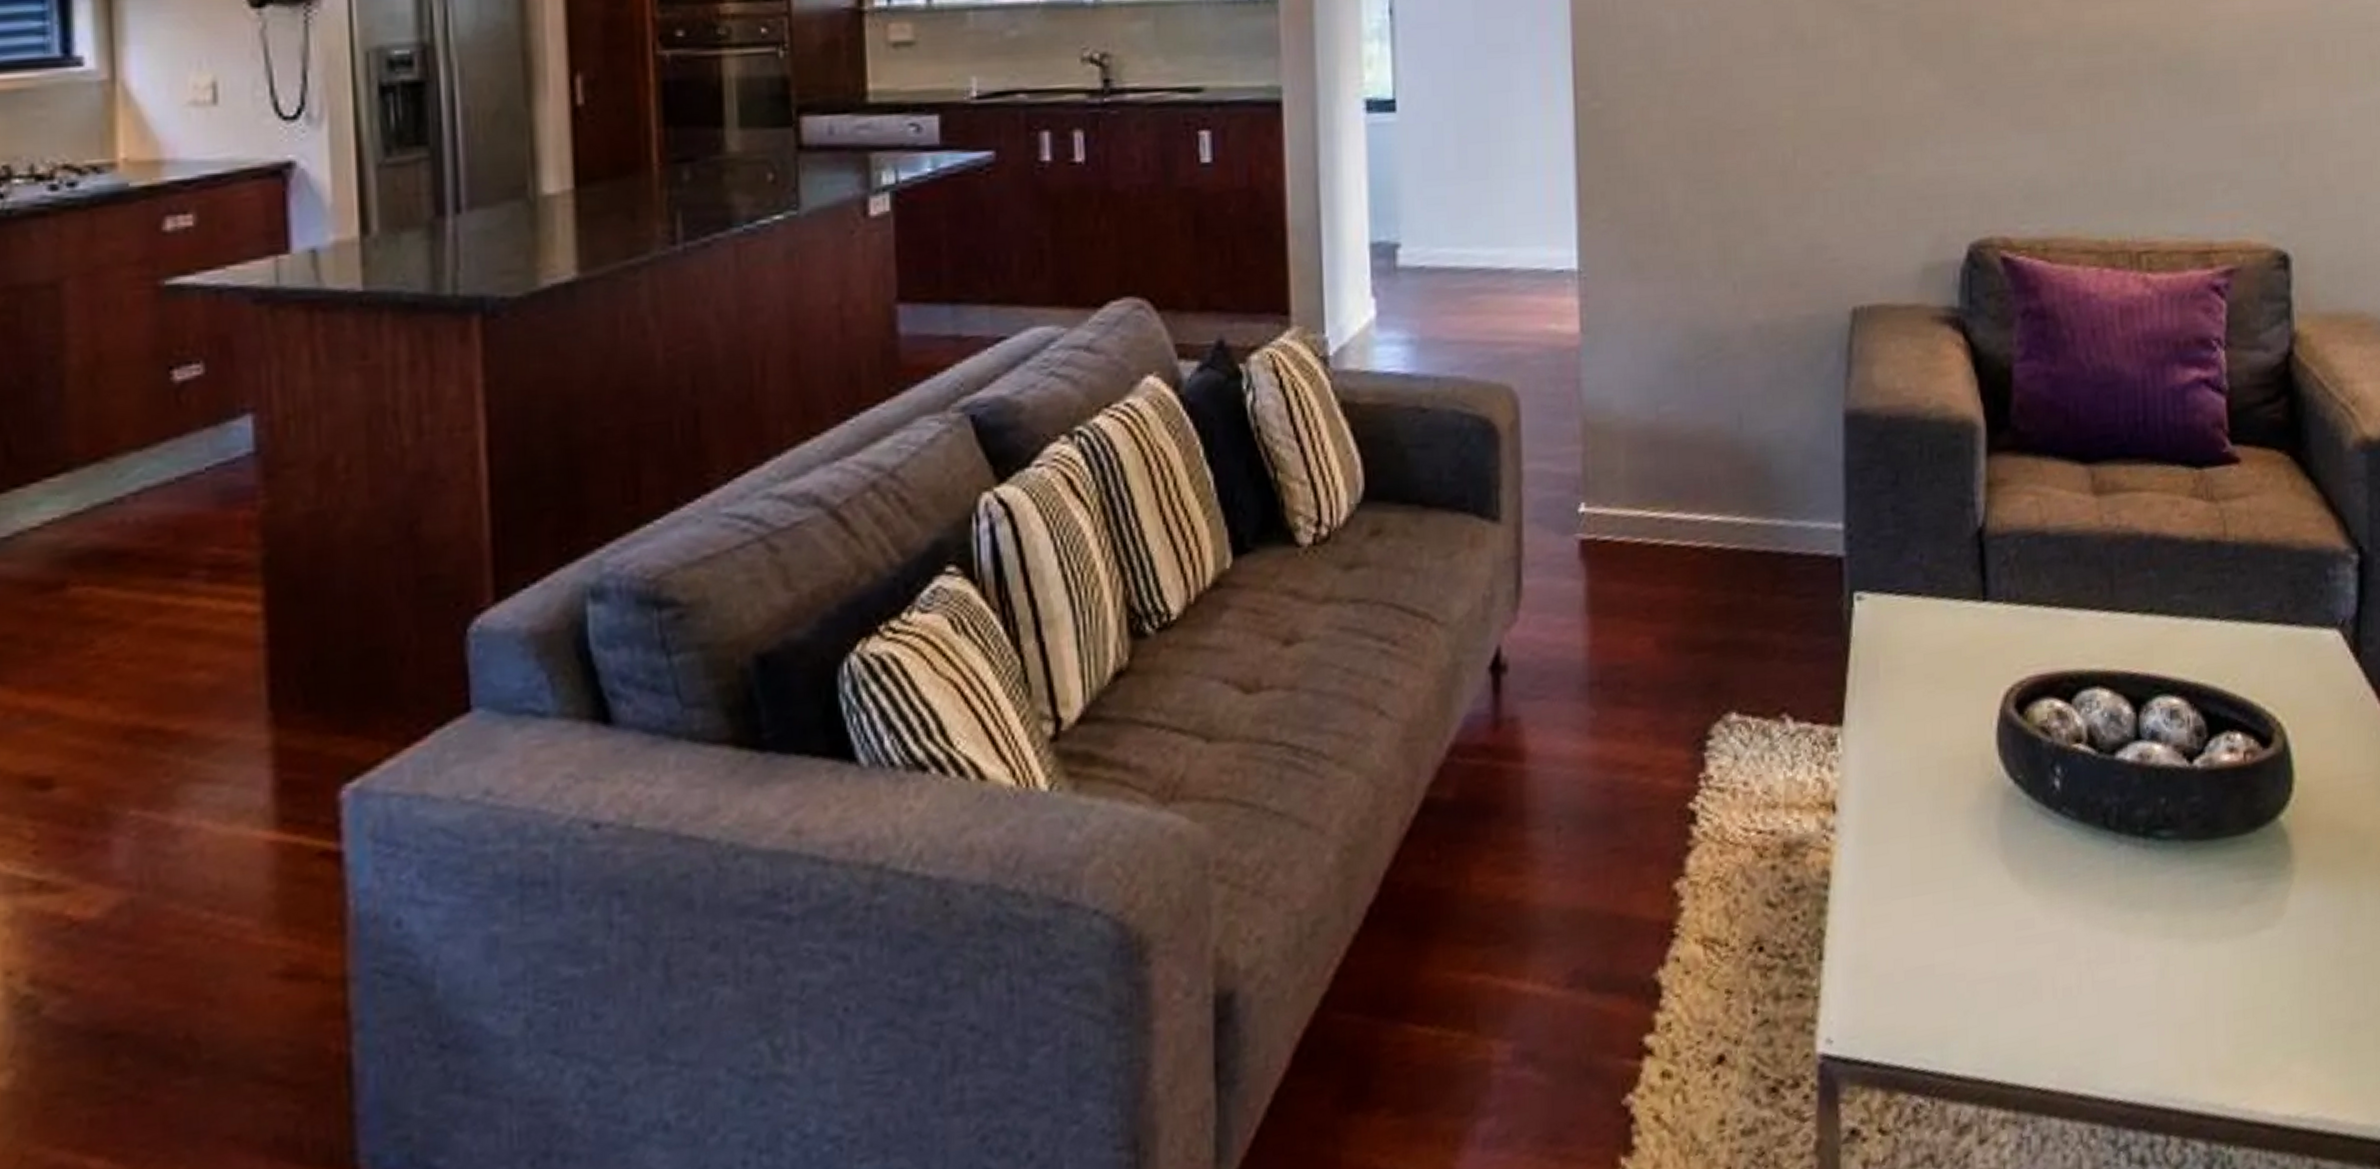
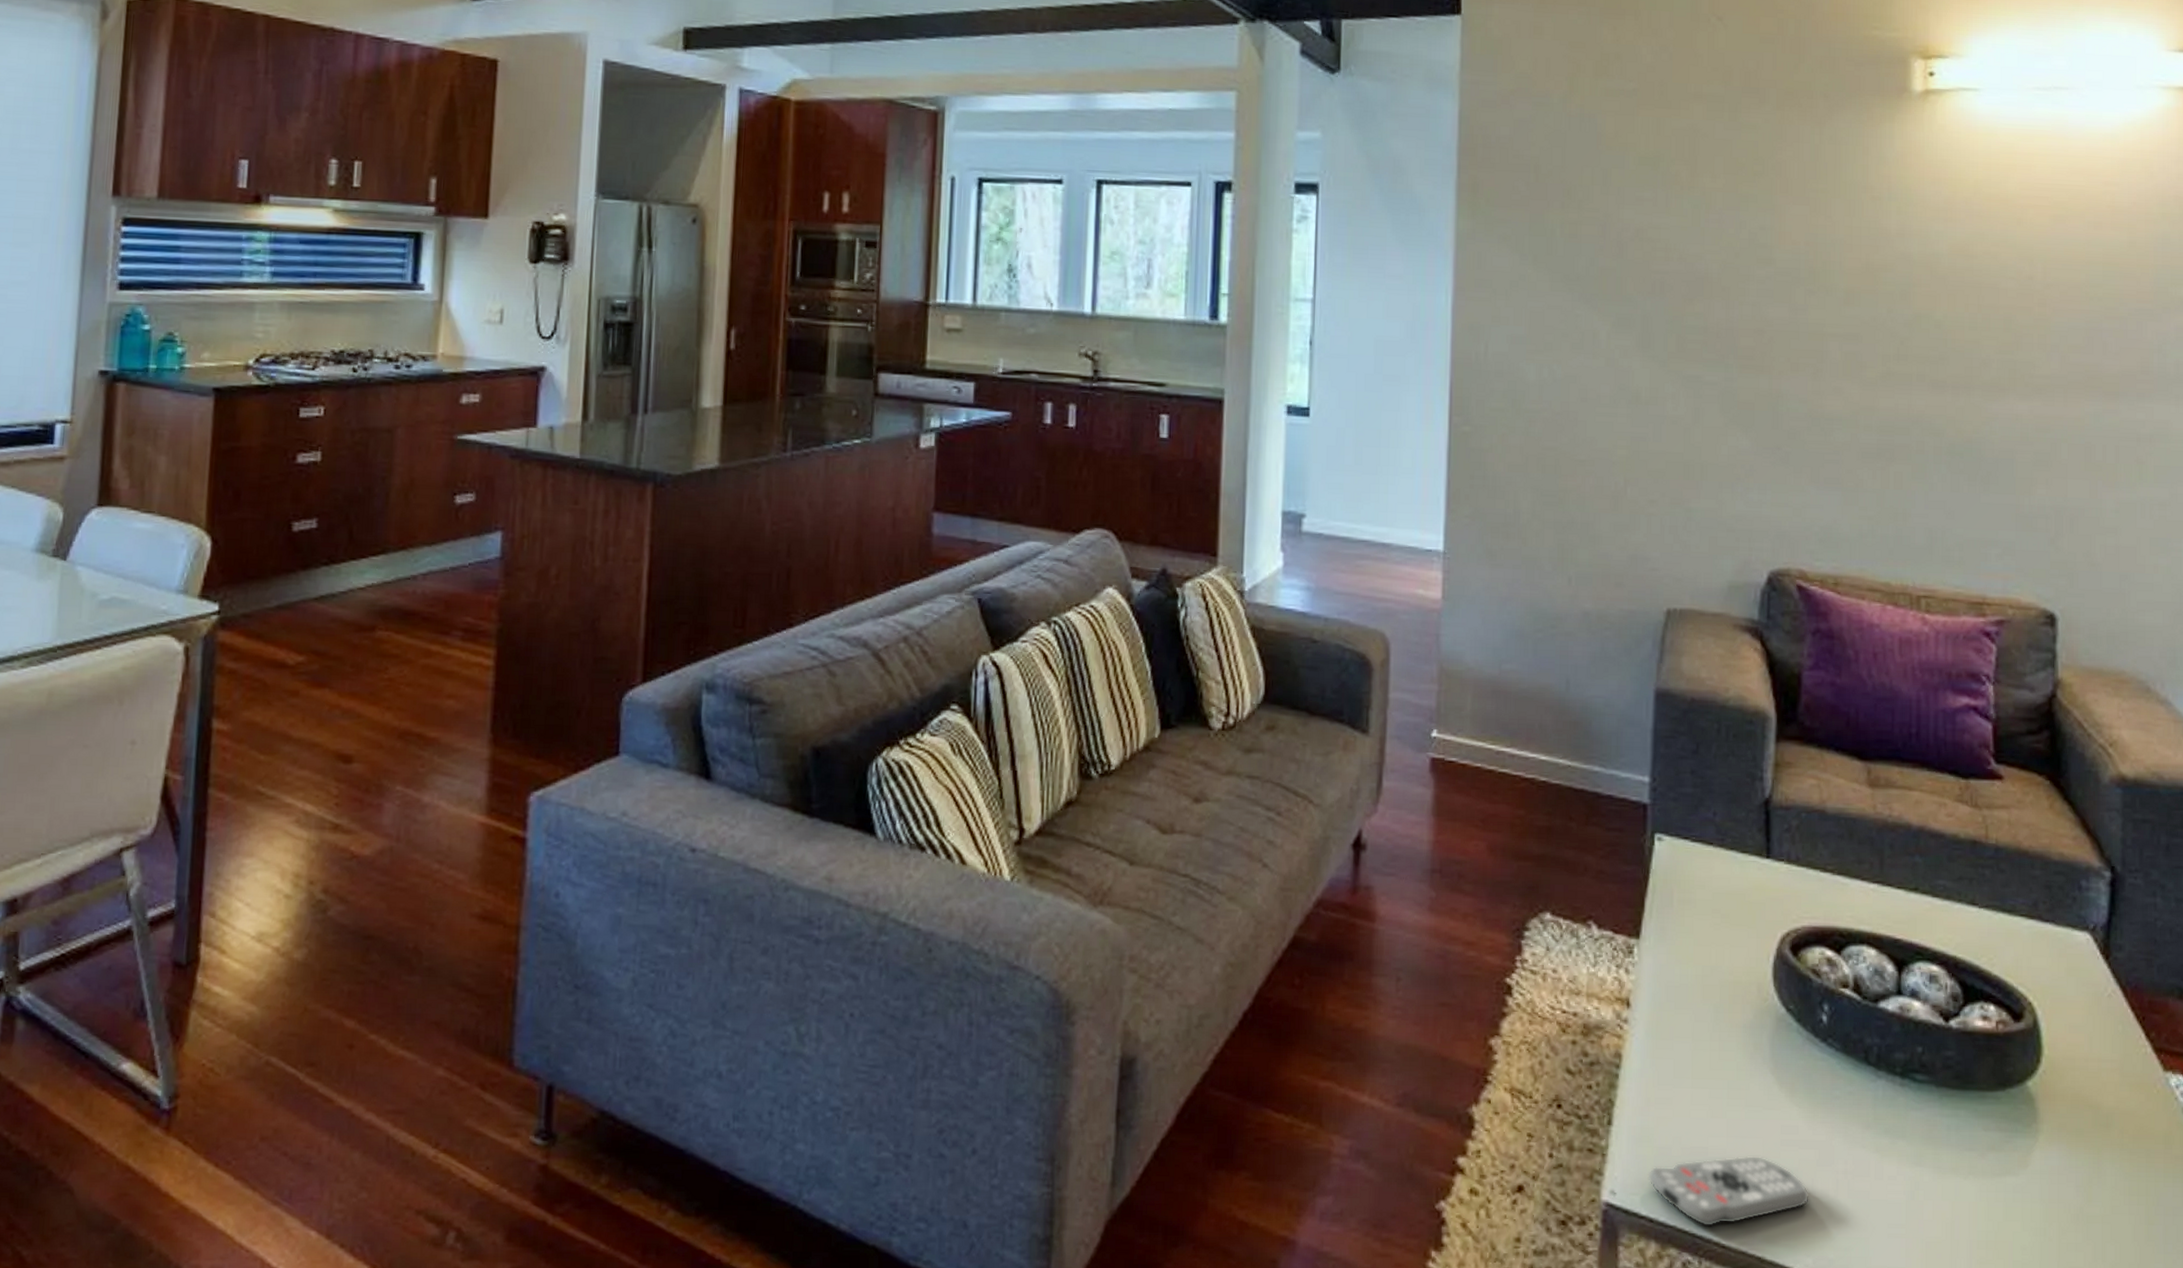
remote control: none [1868,962,2051,1060] -> present [1648,1155,1810,1228]

